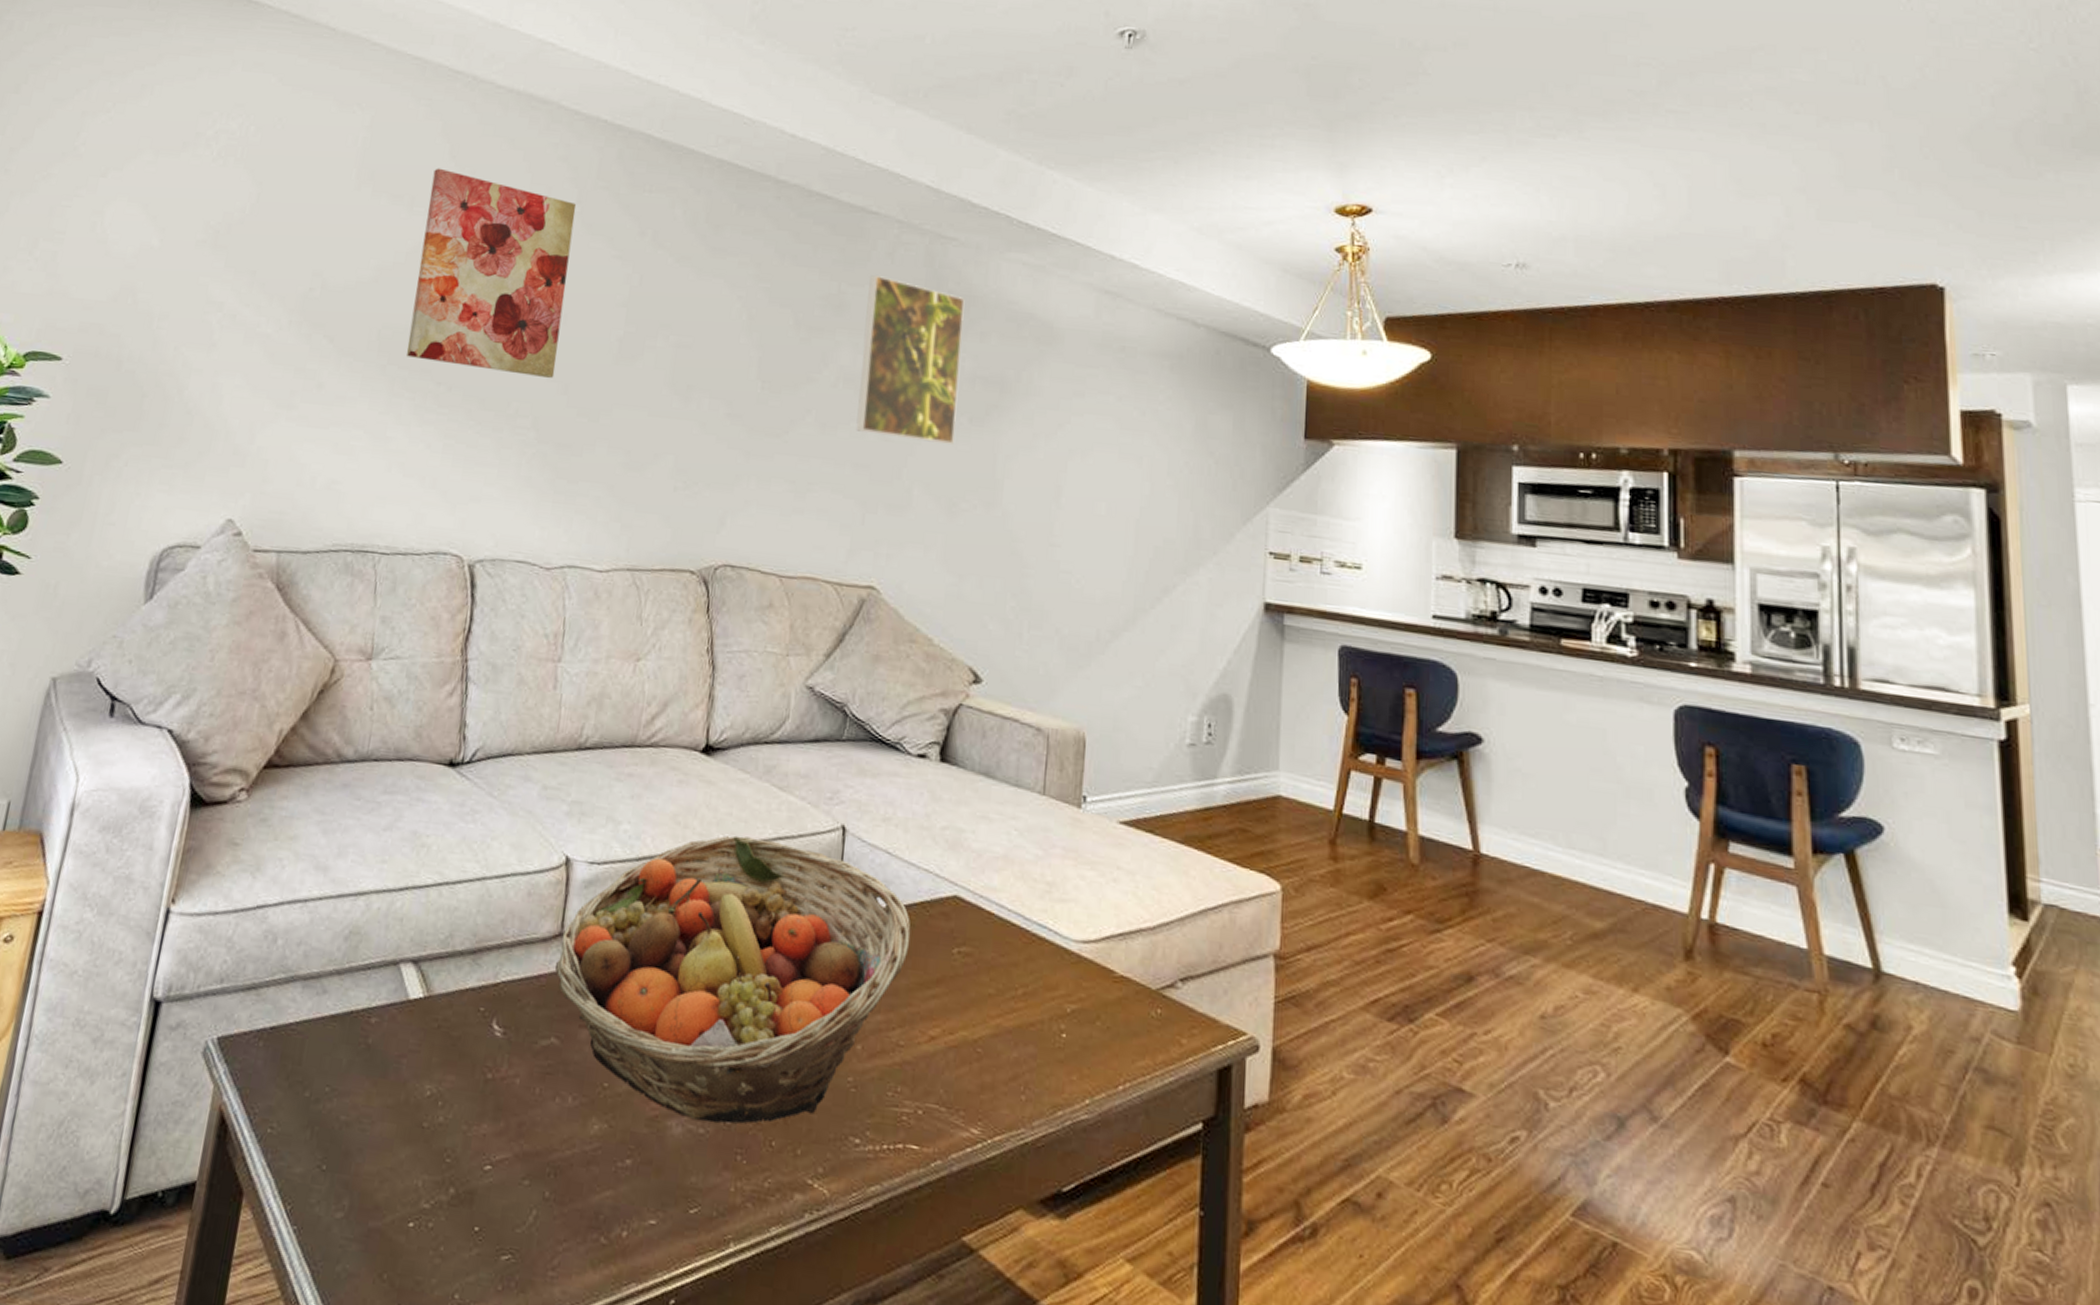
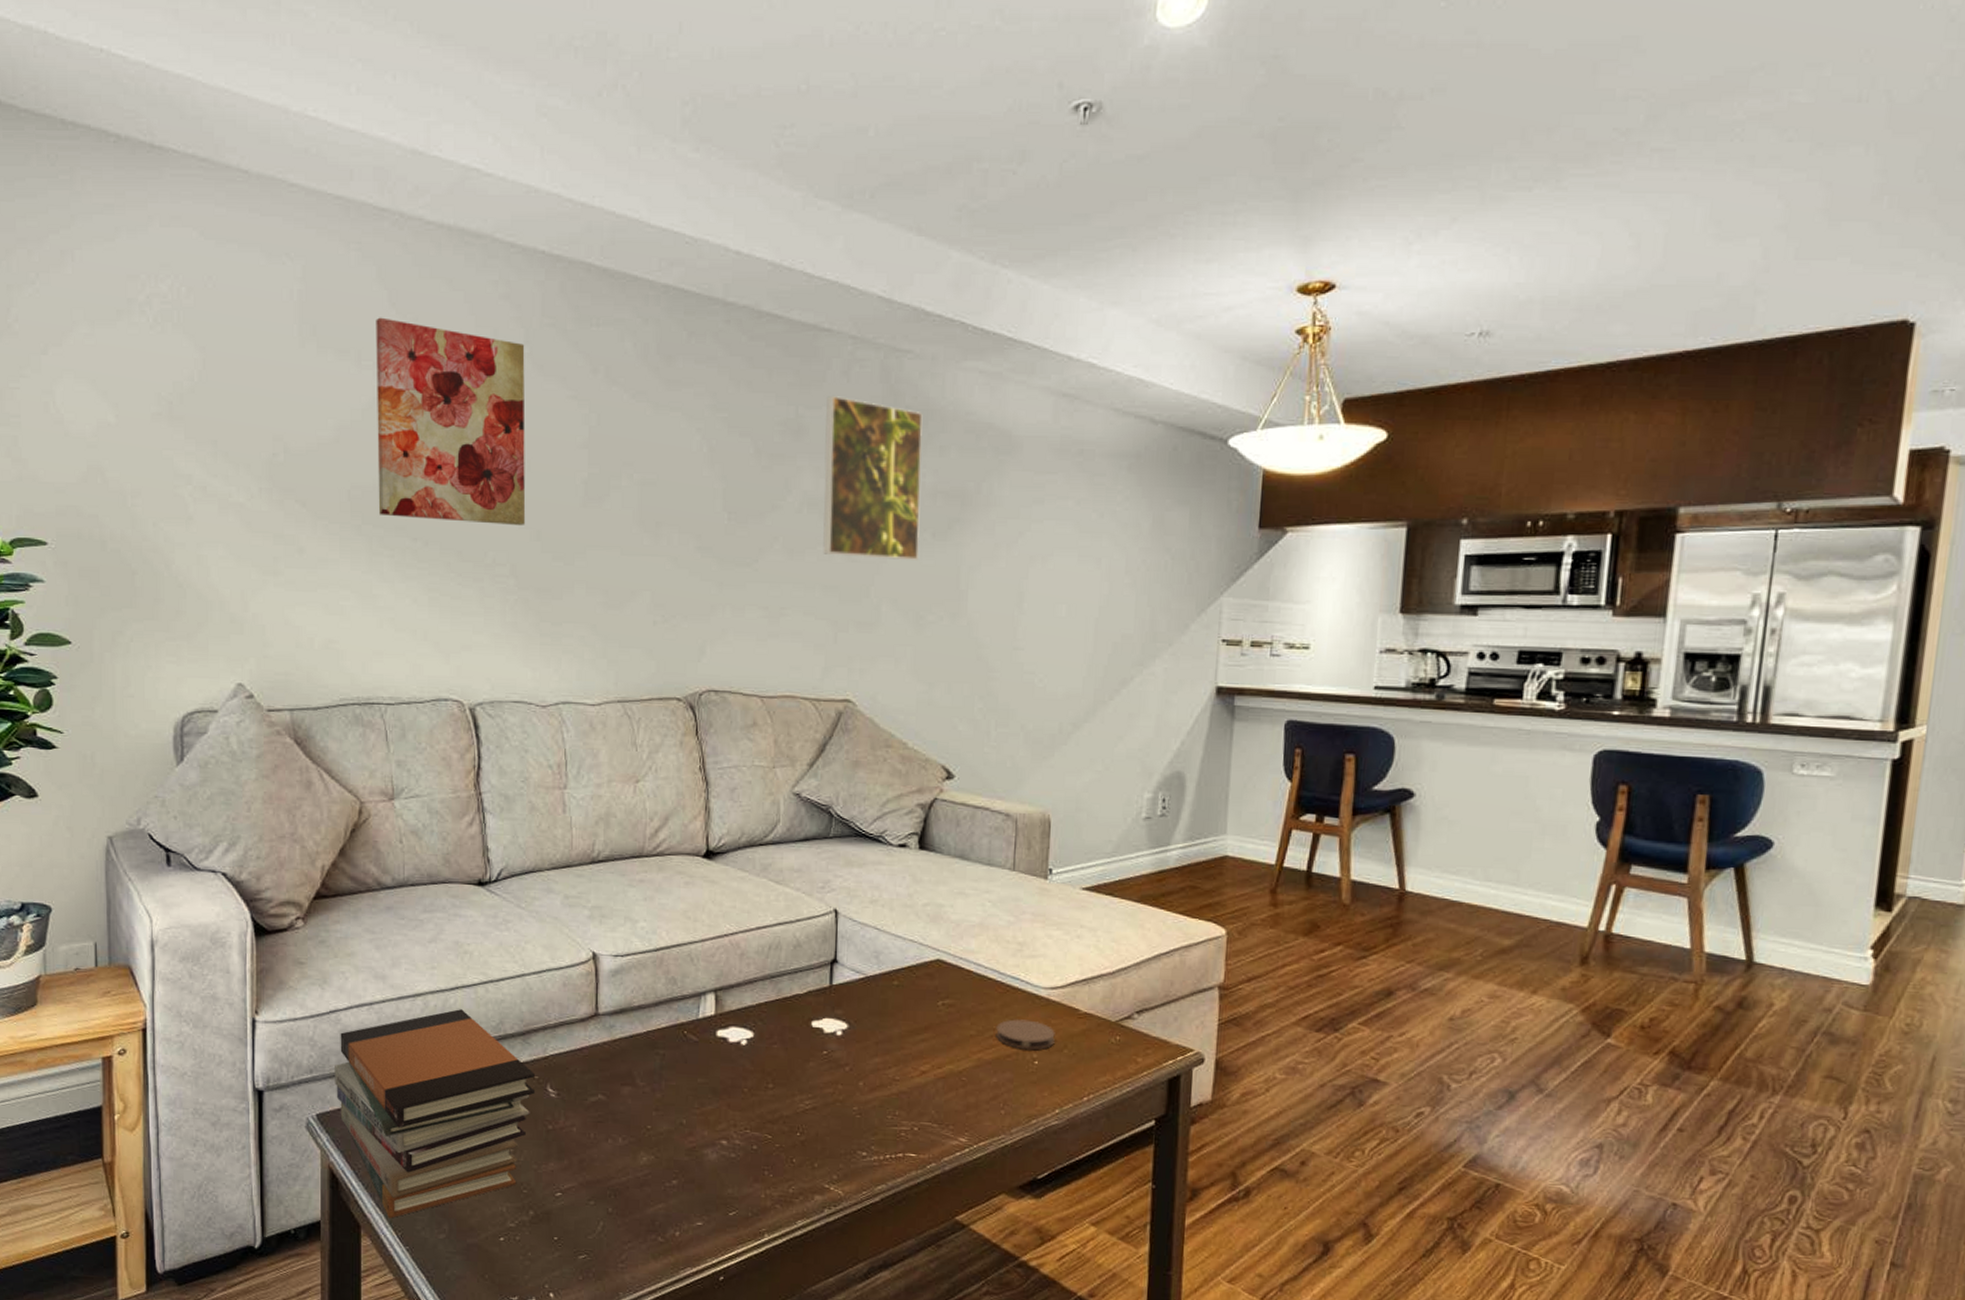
book stack: none [244,915,481,1186] -> present [335,1009,536,1219]
fruit basket: present [555,835,911,1124] -> none [595,924,901,1149]
coaster: none [1018,977,1087,1020] -> present [996,1019,1055,1050]

